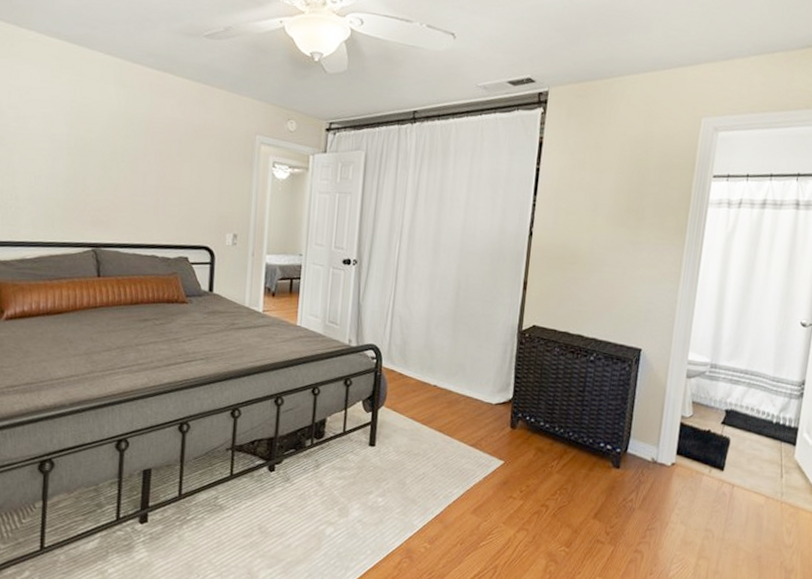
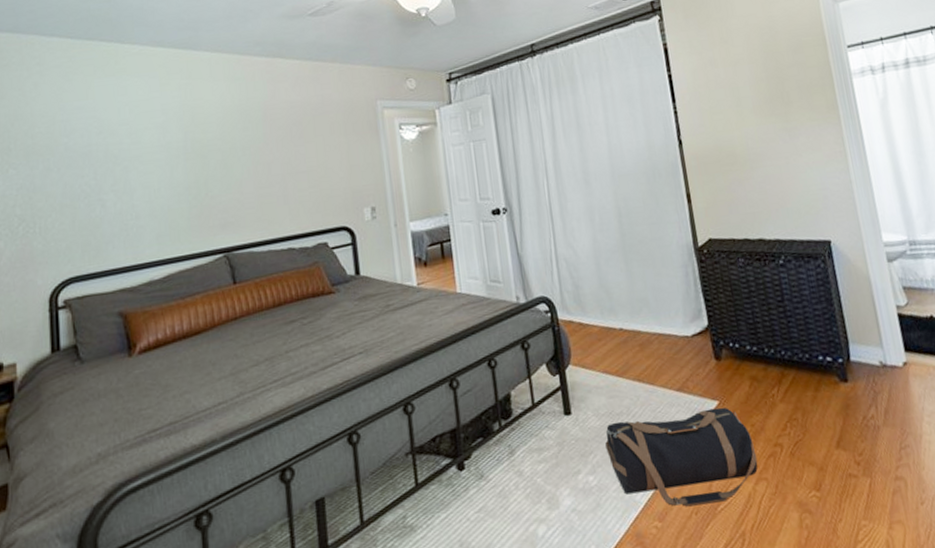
duffel bag: none [398,460,525,540] -> present [605,407,758,507]

